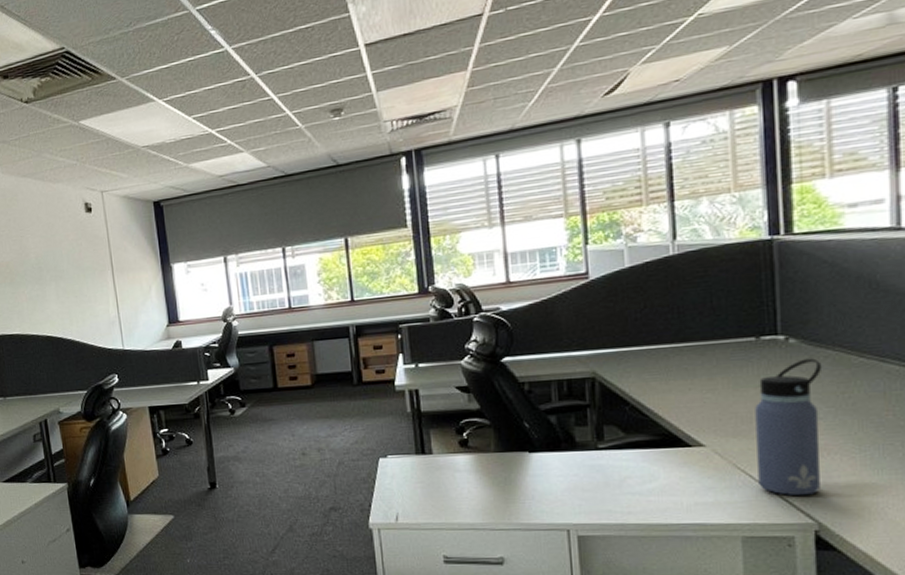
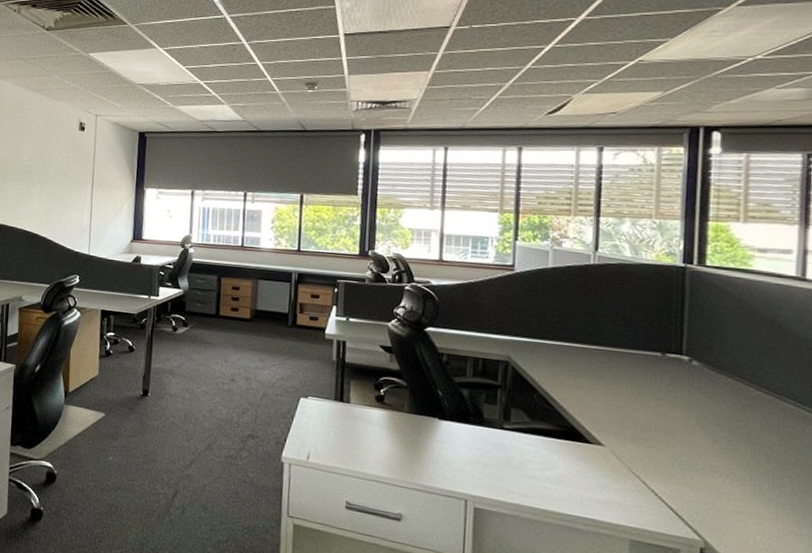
water bottle: present [755,358,823,496] -> none [651,382,722,513]

